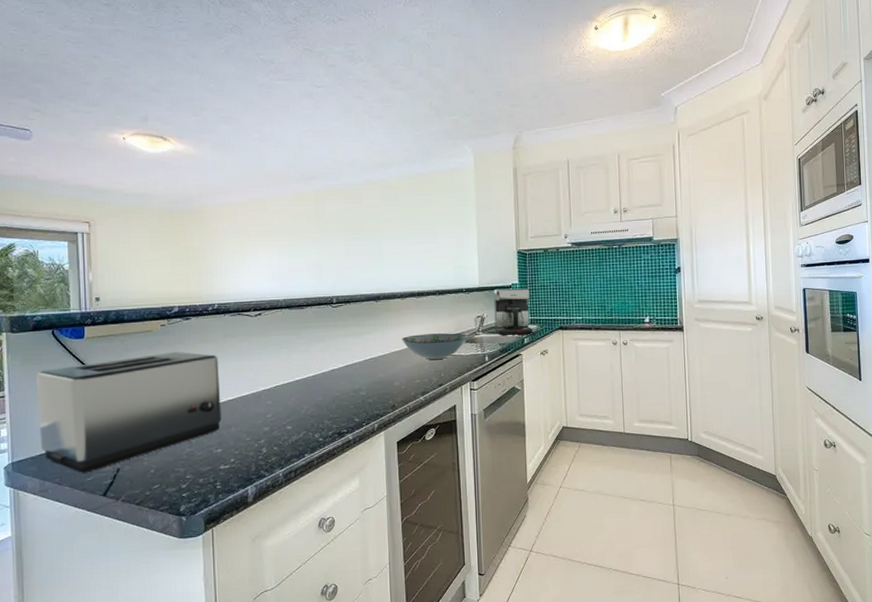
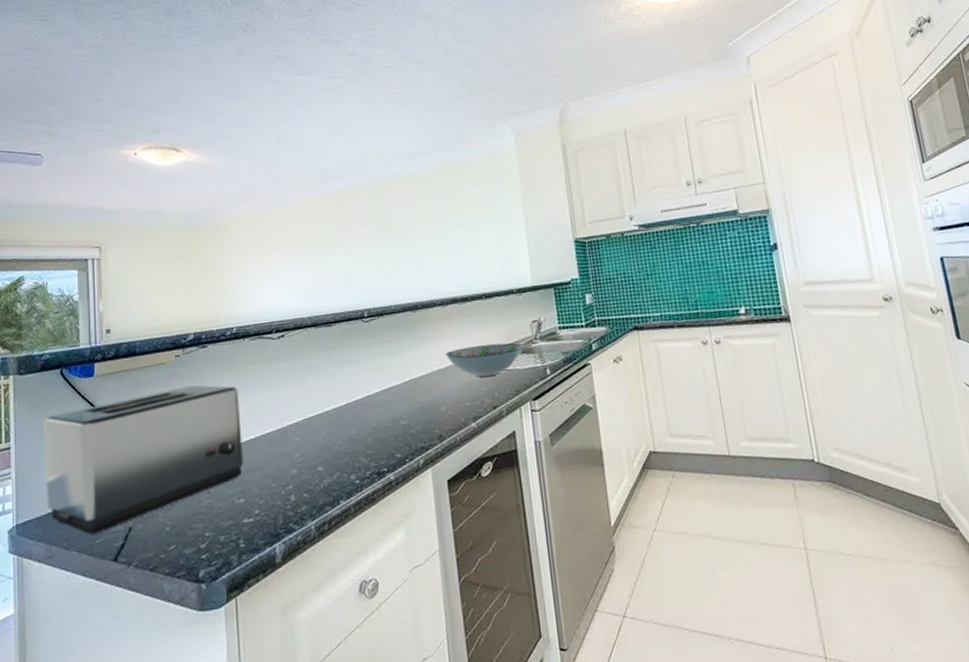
coffee maker: present [493,288,532,336] -> none [549,283,601,342]

